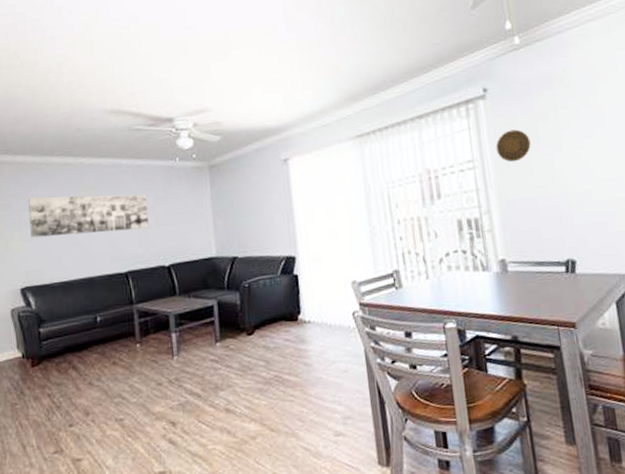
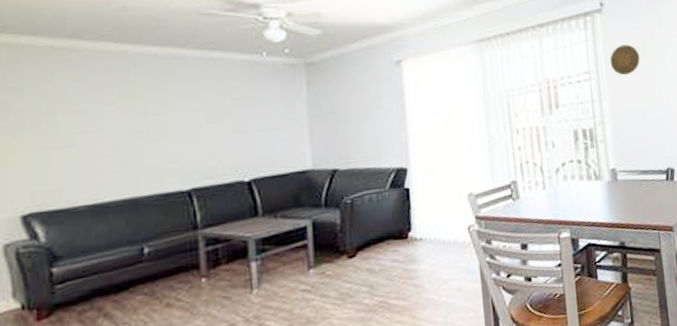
wall art: present [28,194,149,238] -> none [38,92,223,147]

